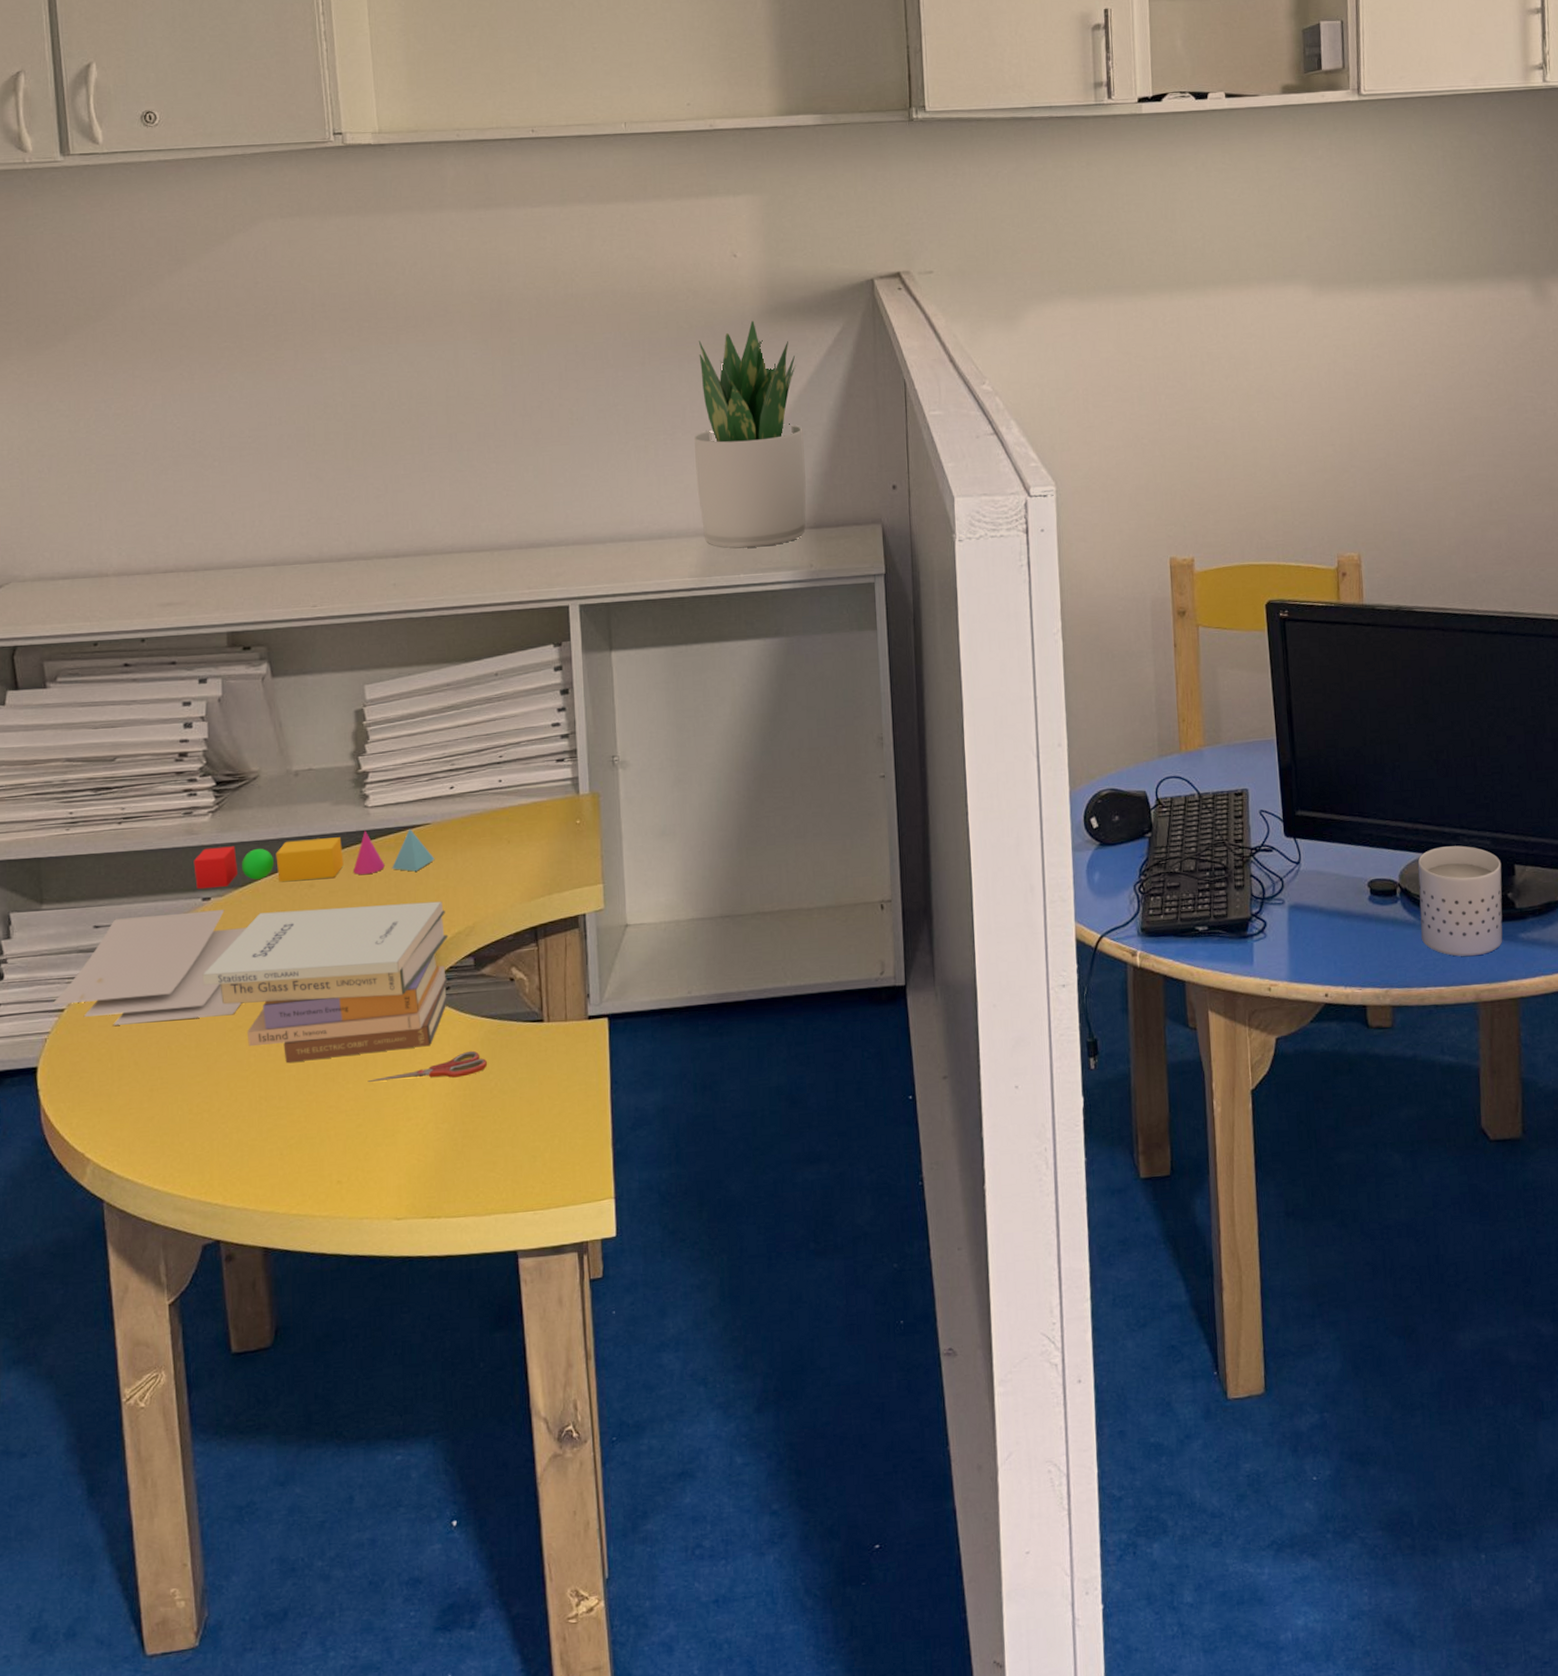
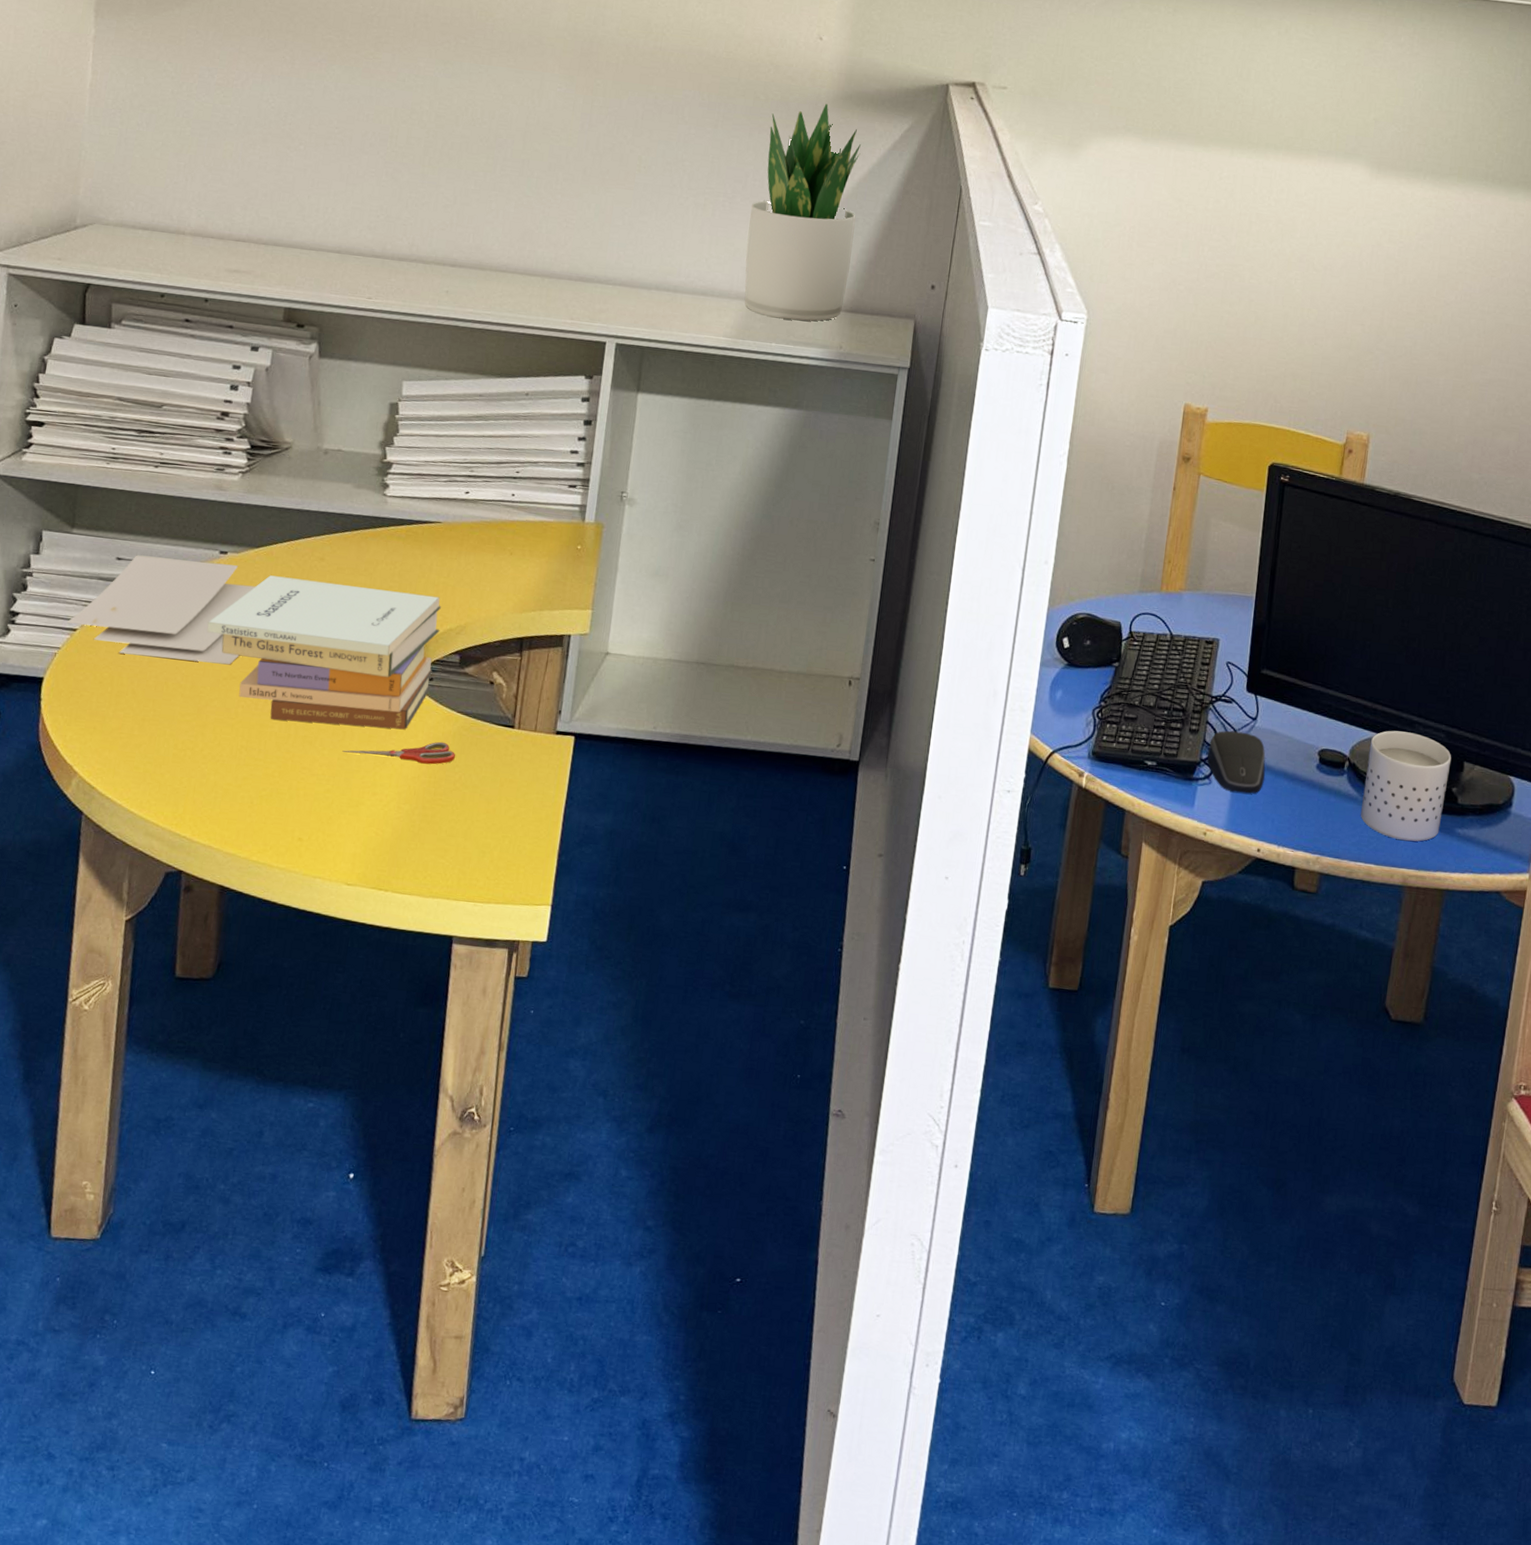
toy blocks: present [193,828,435,890] -> none [216,505,440,565]
computer mouse: none [1257,878,1319,941] -> present [1207,730,1266,794]

